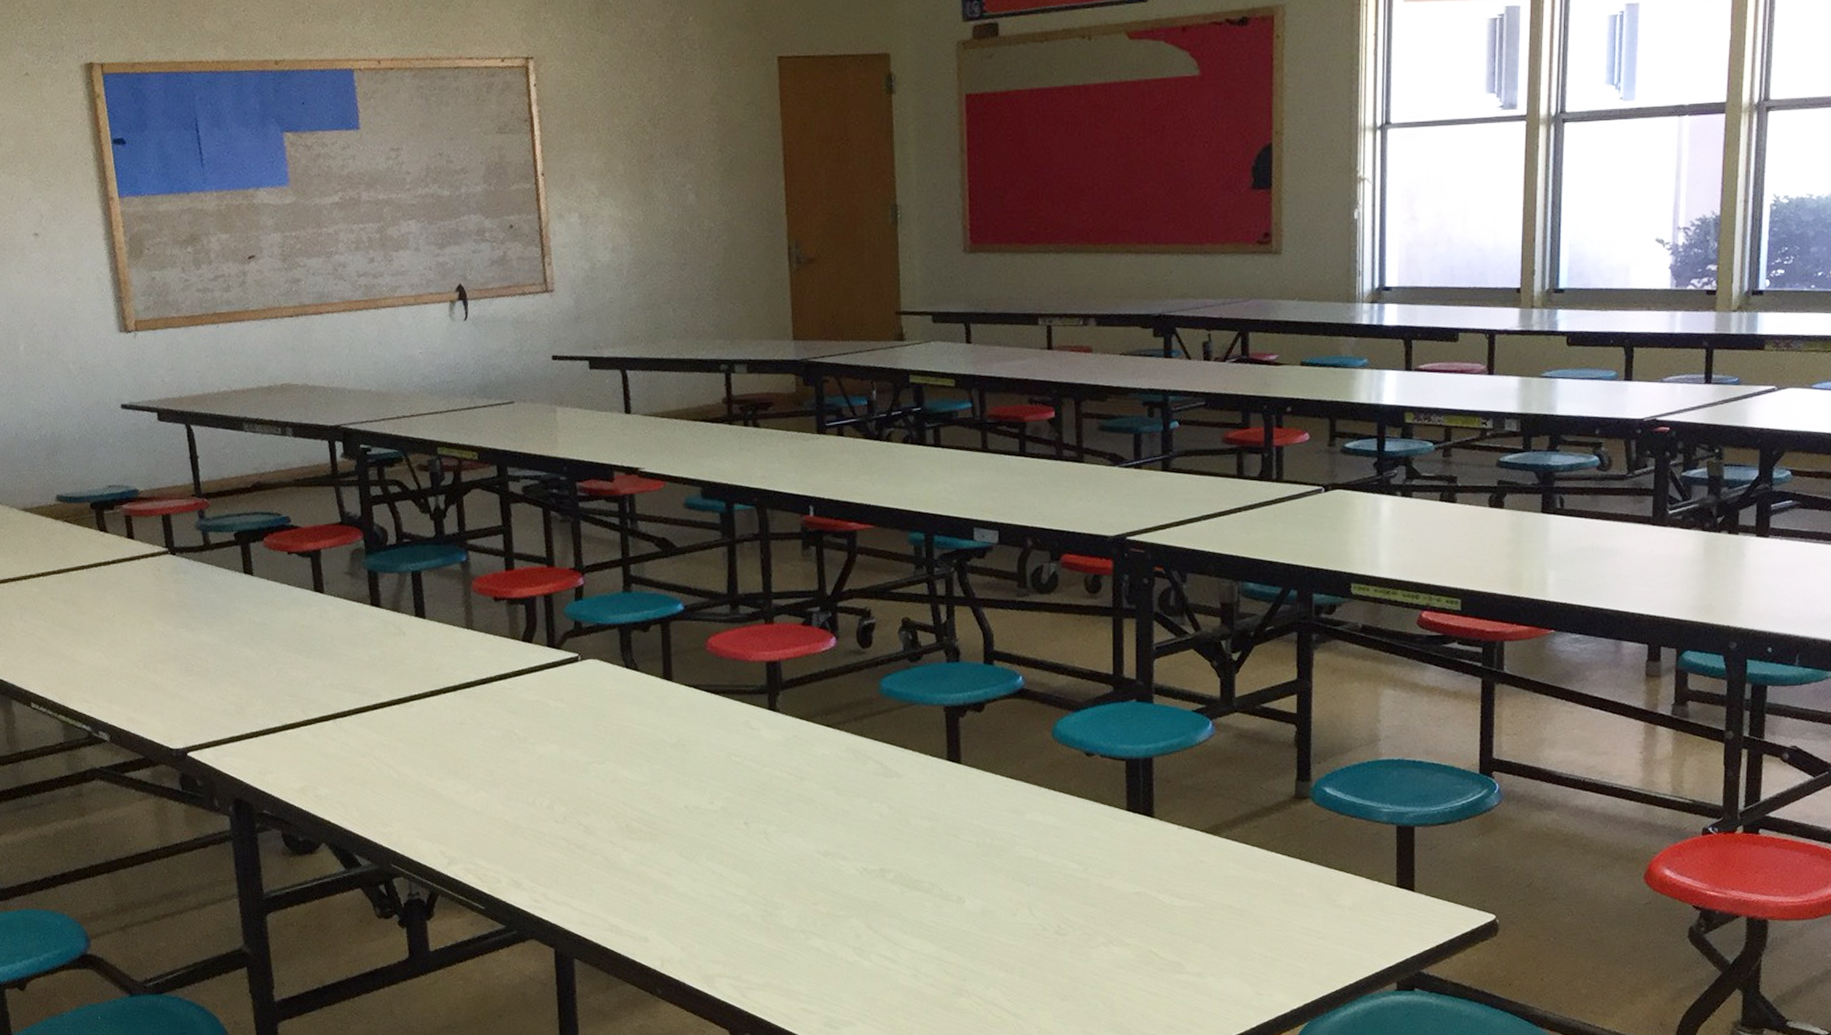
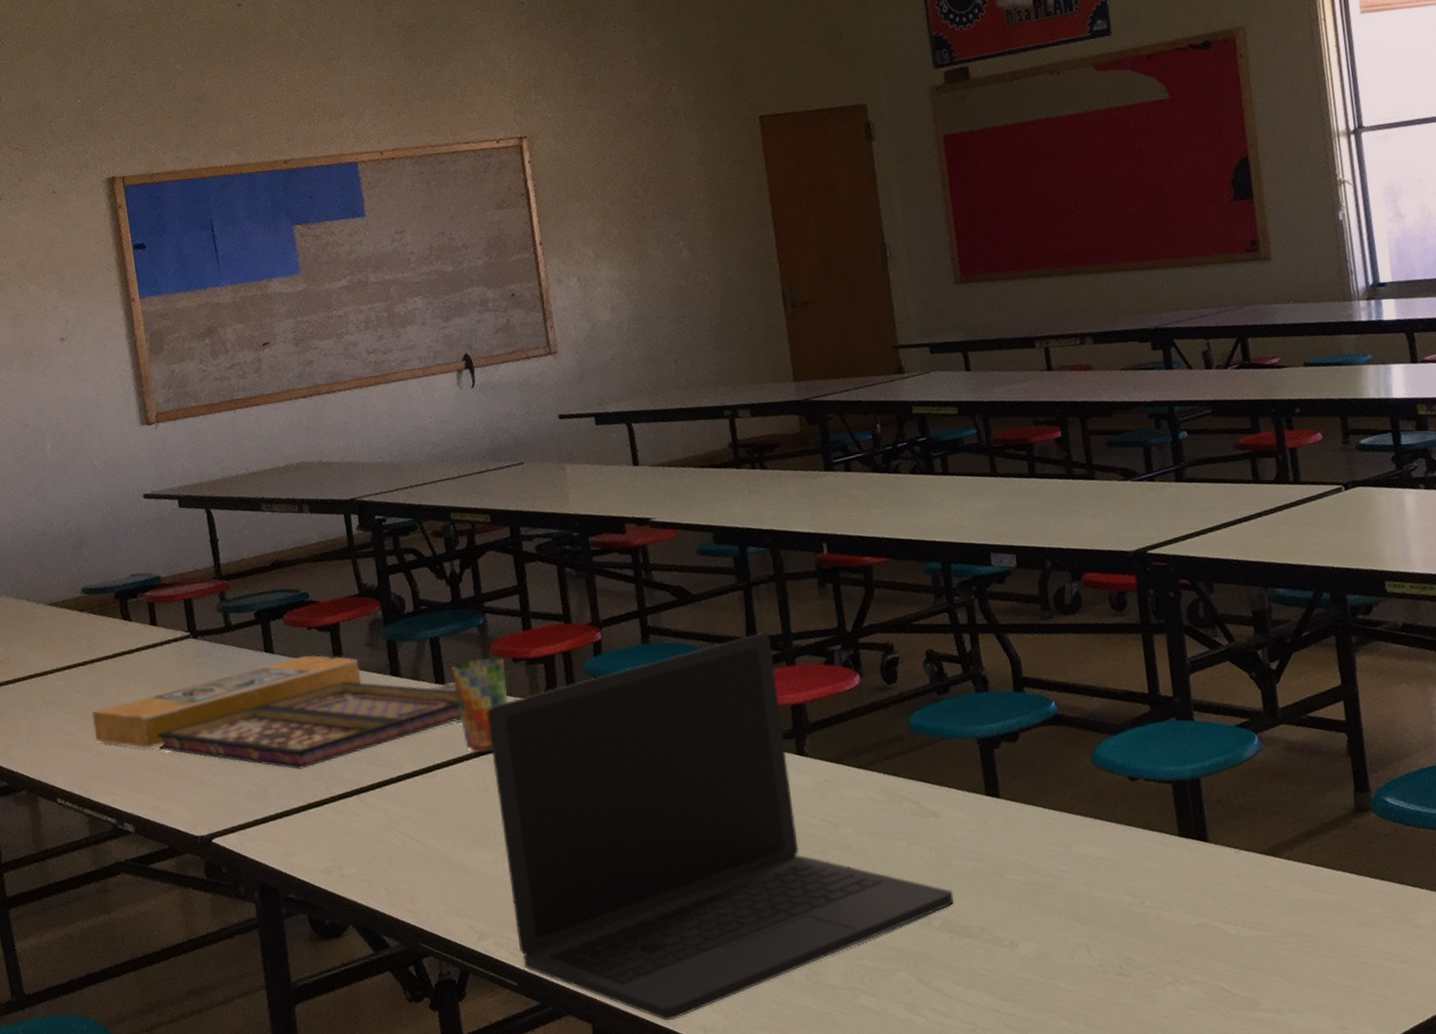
board game: none [66,580,441,691] -> present [92,655,462,769]
cup: none [432,594,488,688] -> present [451,656,509,754]
laptop: none [466,590,909,949] -> present [487,633,955,1020]

